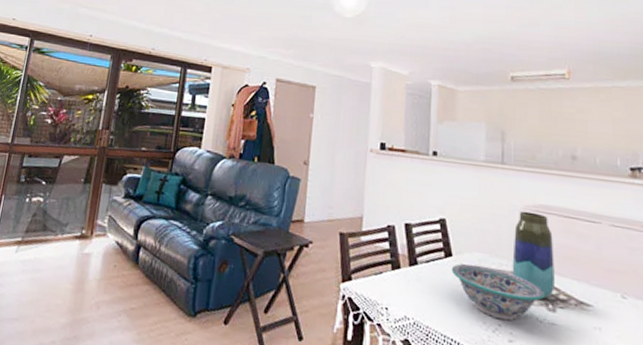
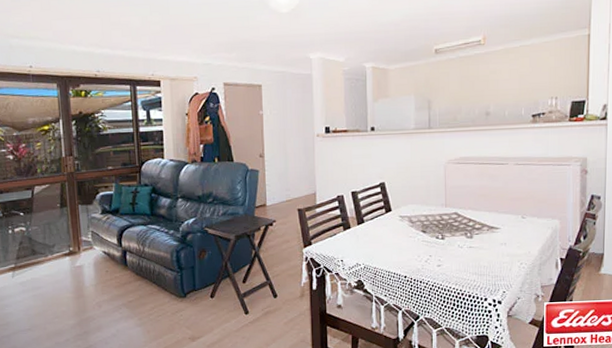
decorative bowl: present [451,263,545,321] -> none [391,214,464,252]
vase: present [512,210,554,299] -> none [439,164,472,229]

